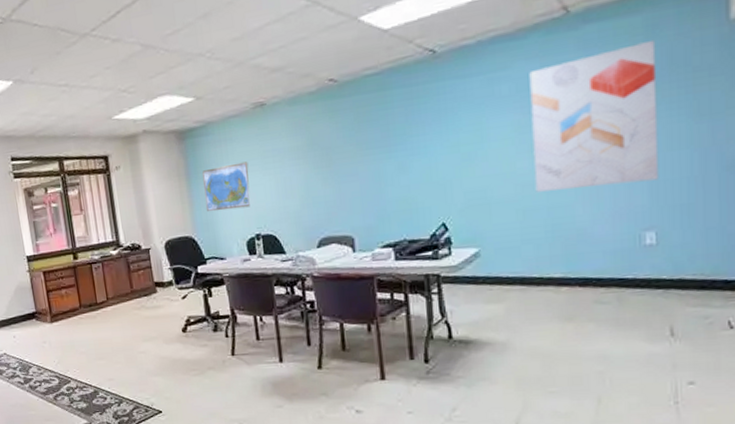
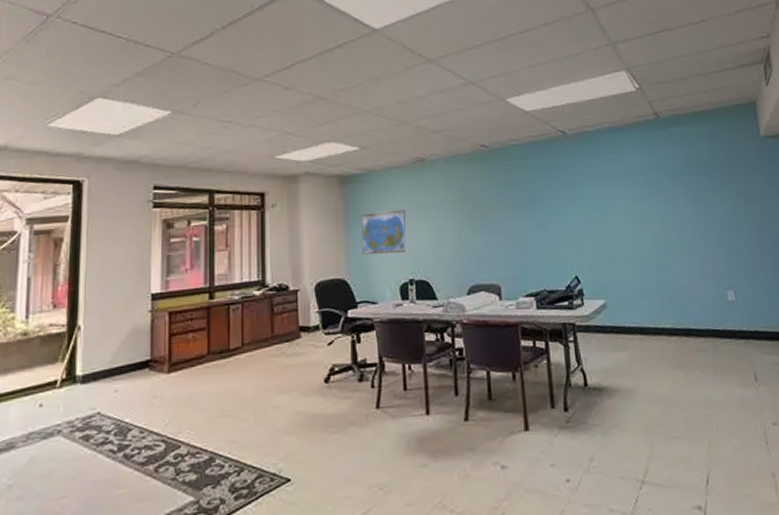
wall art: present [529,39,660,192] -> none [635,143,732,253]

